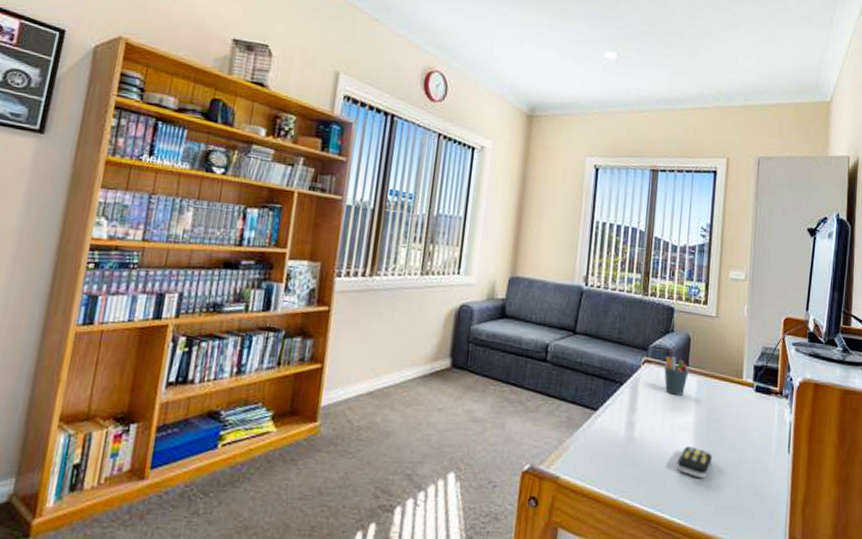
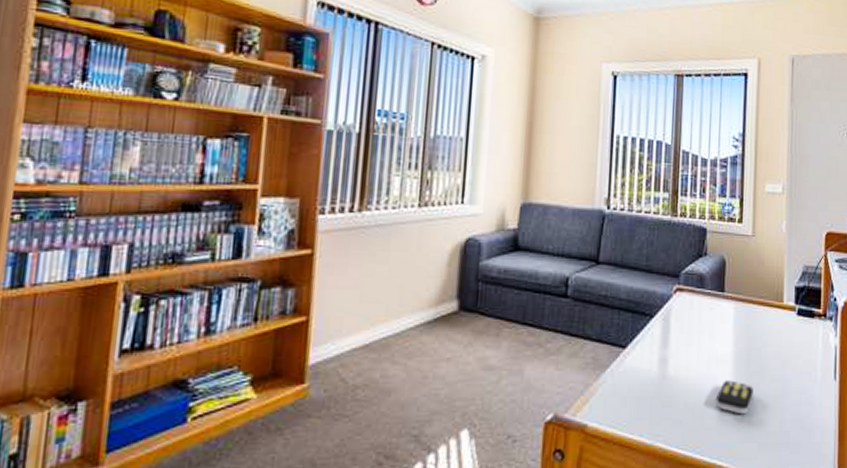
pen holder: present [664,355,689,395] -> none [698,281,725,325]

